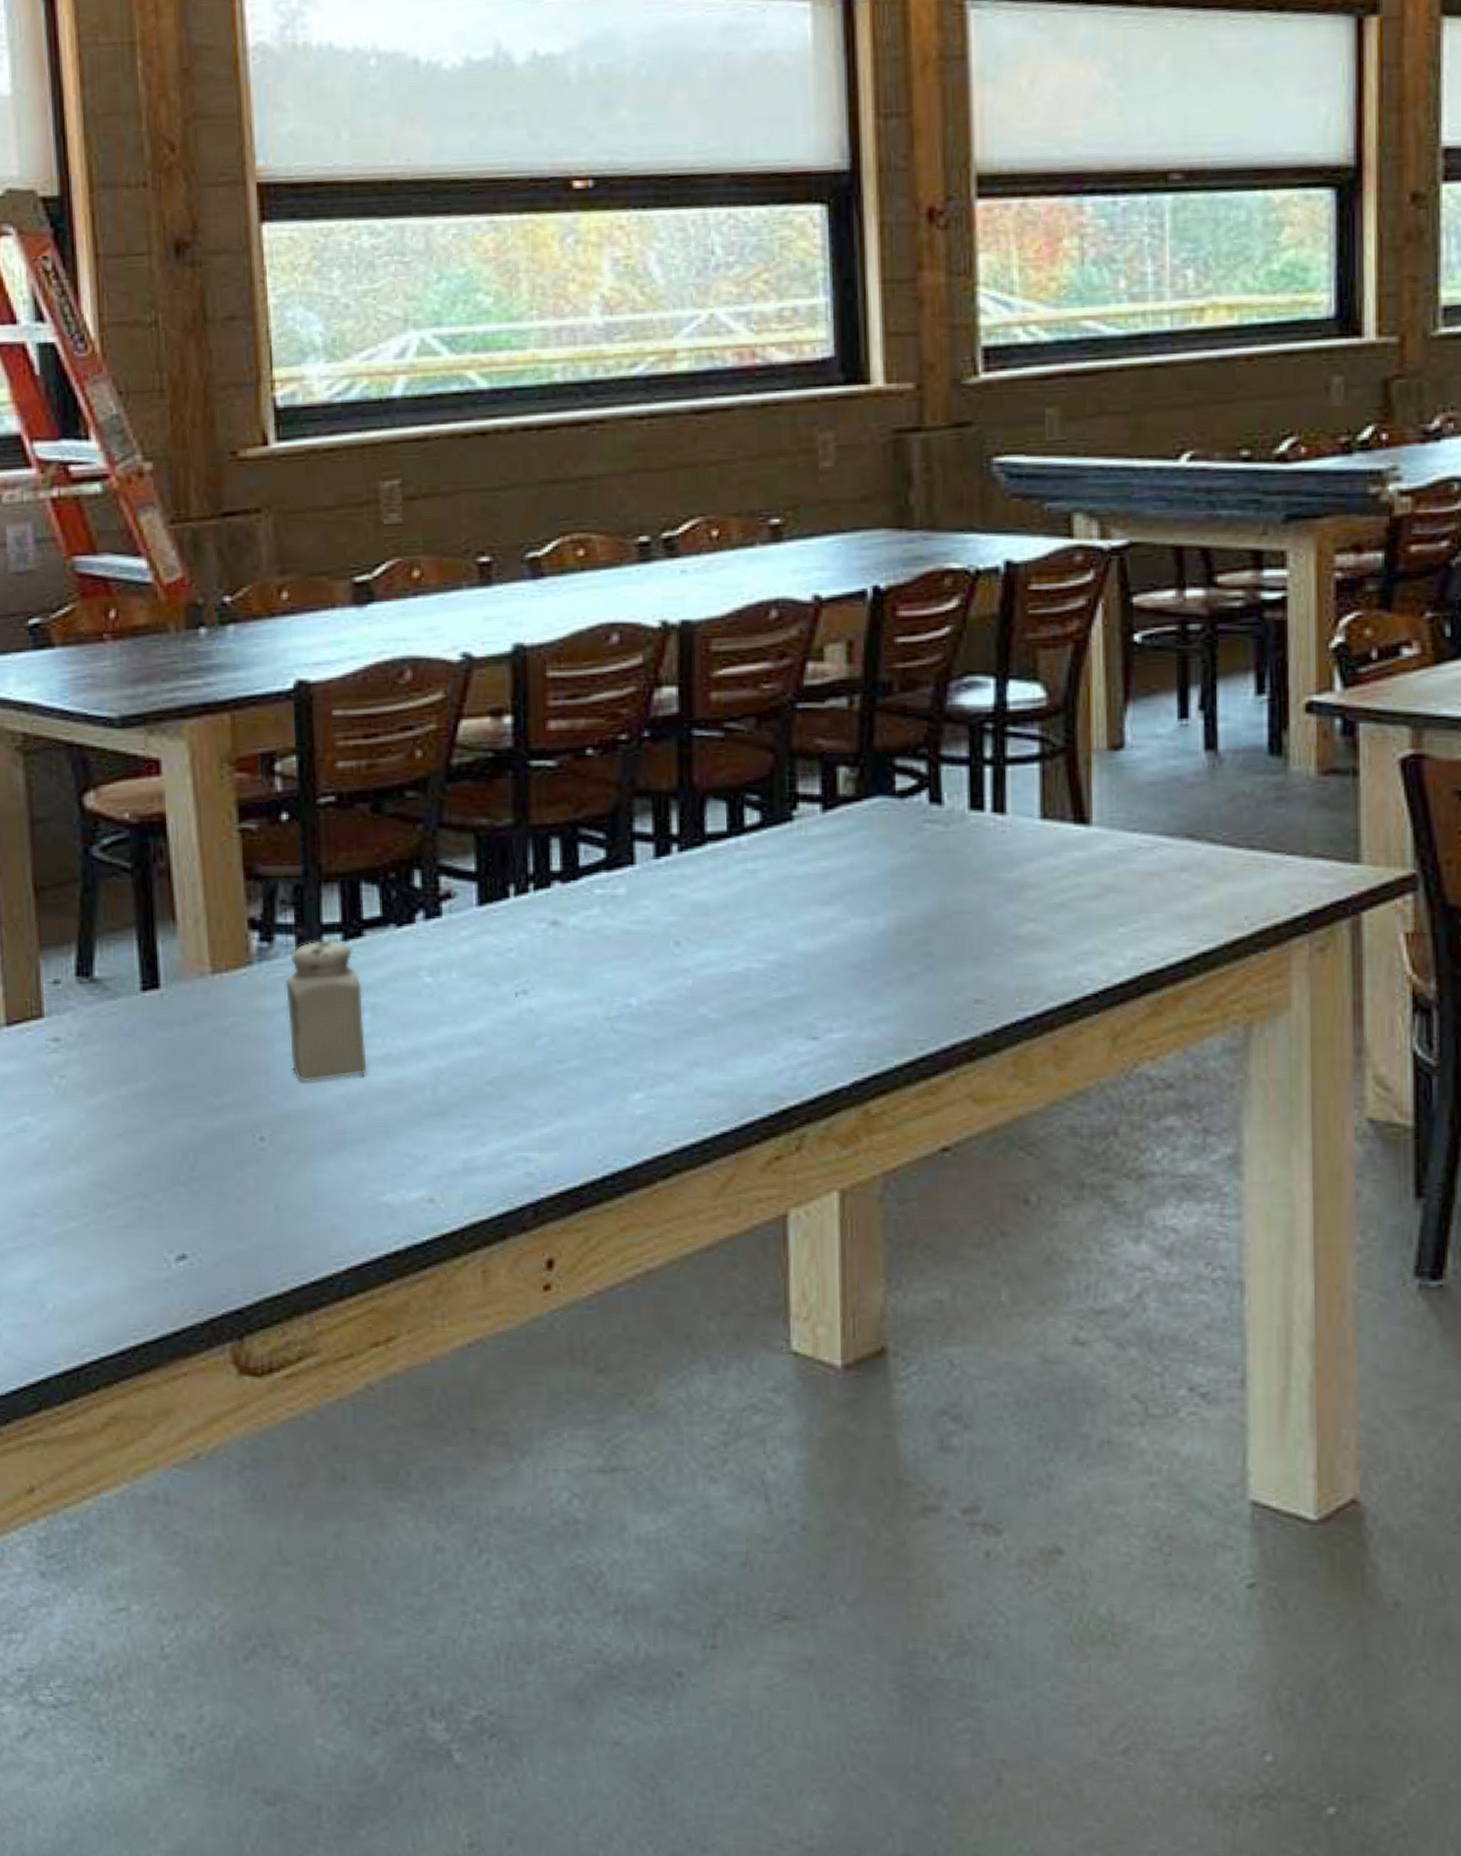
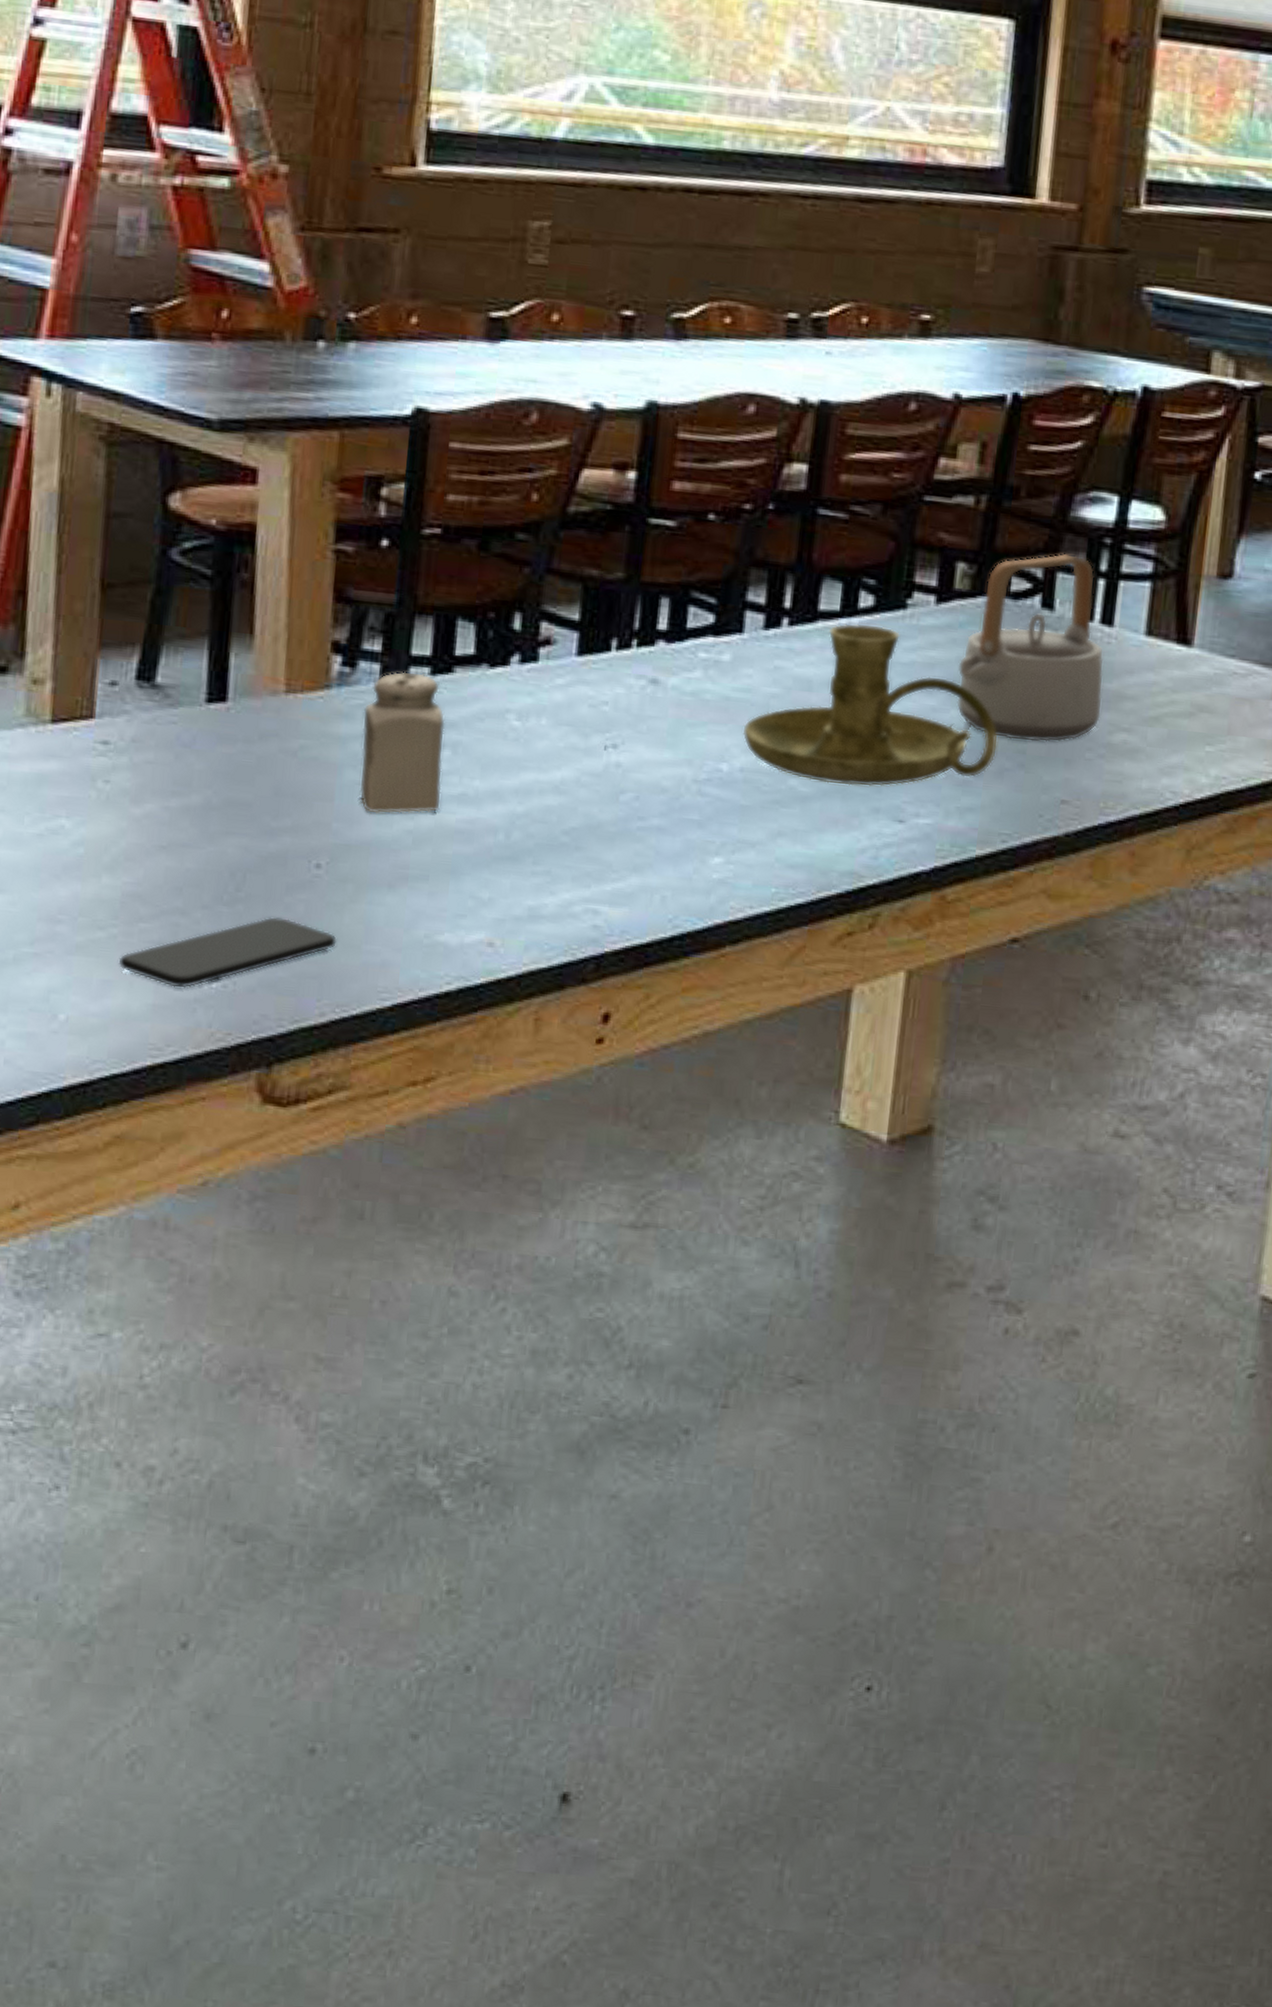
smartphone: none [93,1192,288,1269] -> present [118,916,337,988]
candle holder: none [646,841,903,1007] -> present [742,623,999,787]
teapot: none [852,744,1006,942] -> present [956,553,1104,742]

